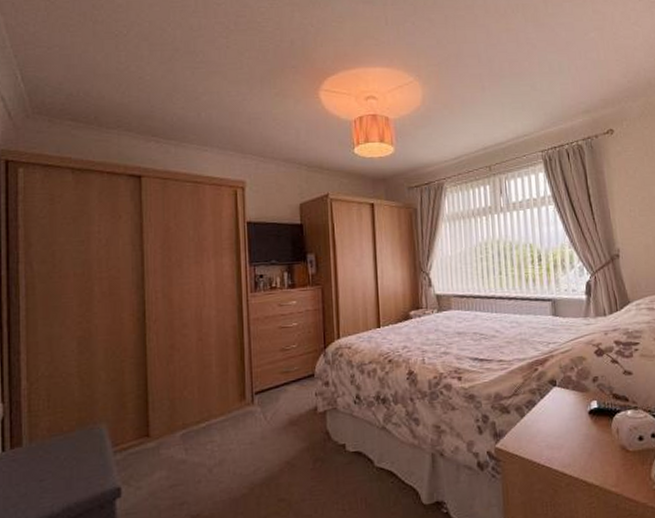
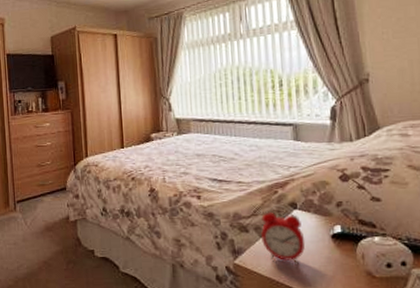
alarm clock: none [521,382,565,444] -> present [260,205,306,264]

